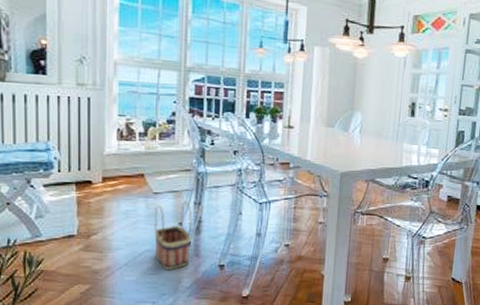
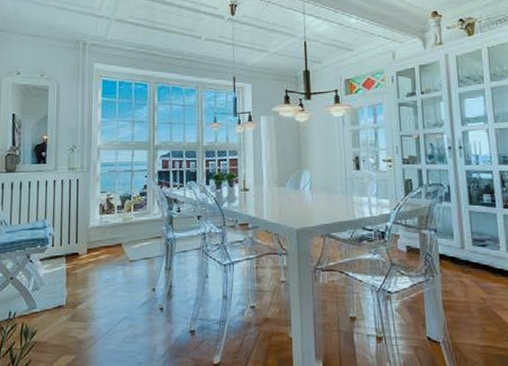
basket: present [154,201,192,271] -> none [131,267,163,338]

